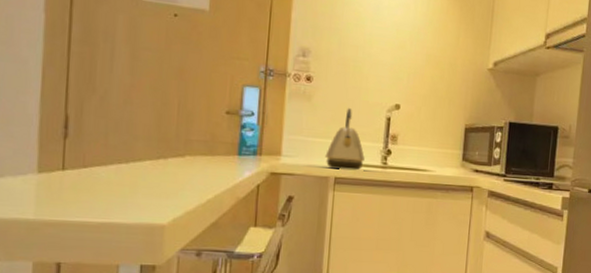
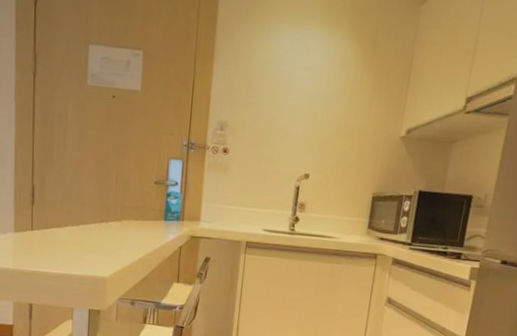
kettle: present [325,108,365,171] -> none [238,178,274,236]

